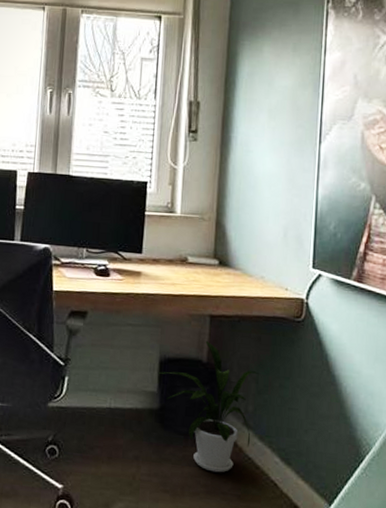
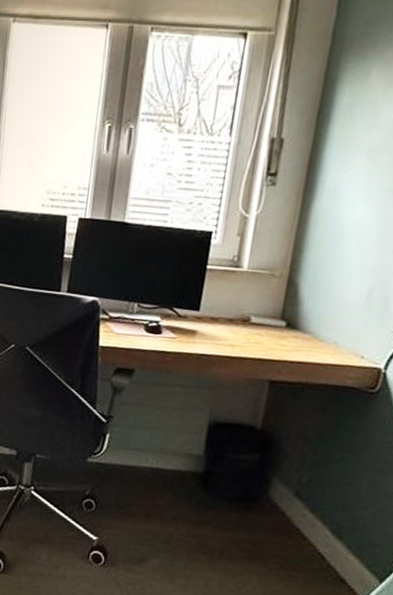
house plant: present [158,340,259,473] -> none [206,407,319,541]

